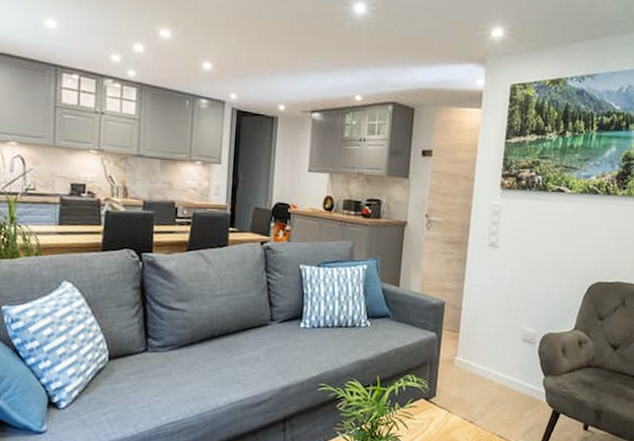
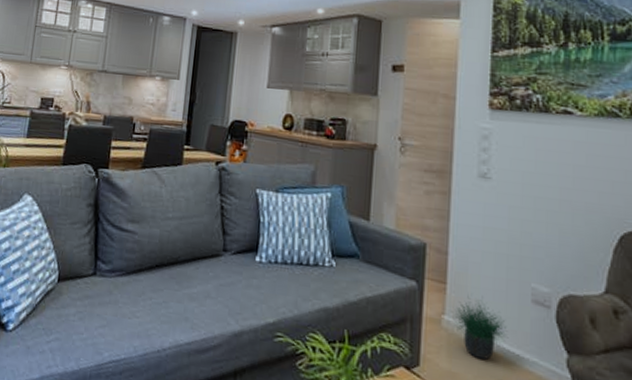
potted plant: none [463,339,504,386] -> present [454,295,509,360]

